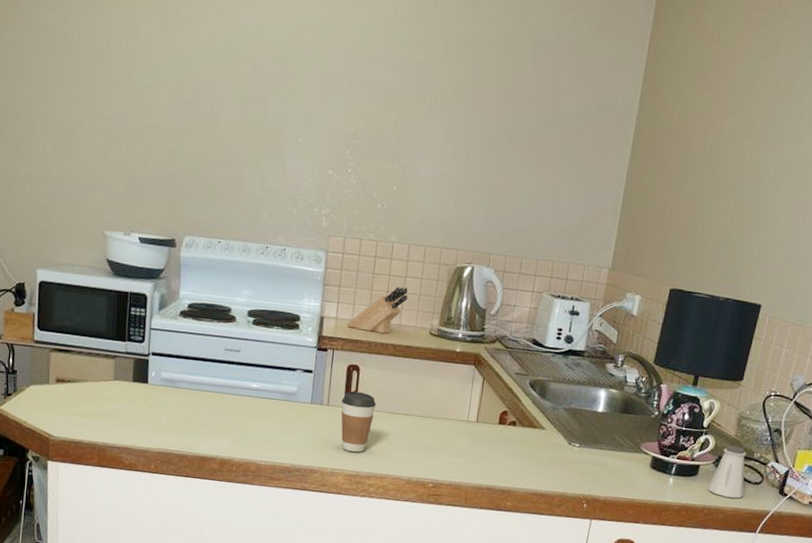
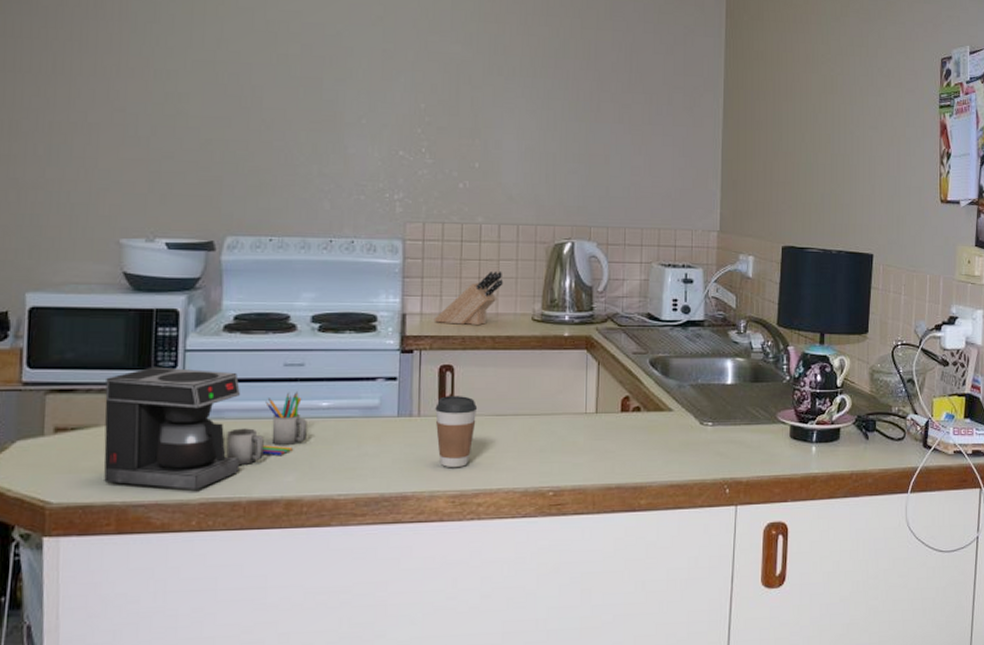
coffee maker: none [90,339,240,442] -> present [104,367,307,491]
saltshaker: present [707,445,747,499] -> none [852,402,889,459]

